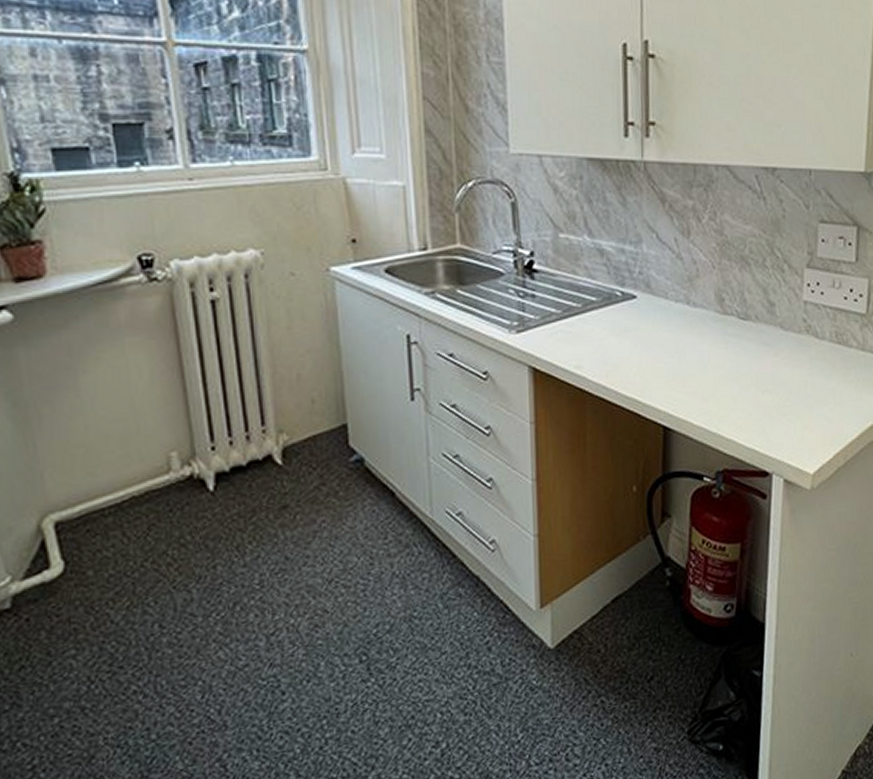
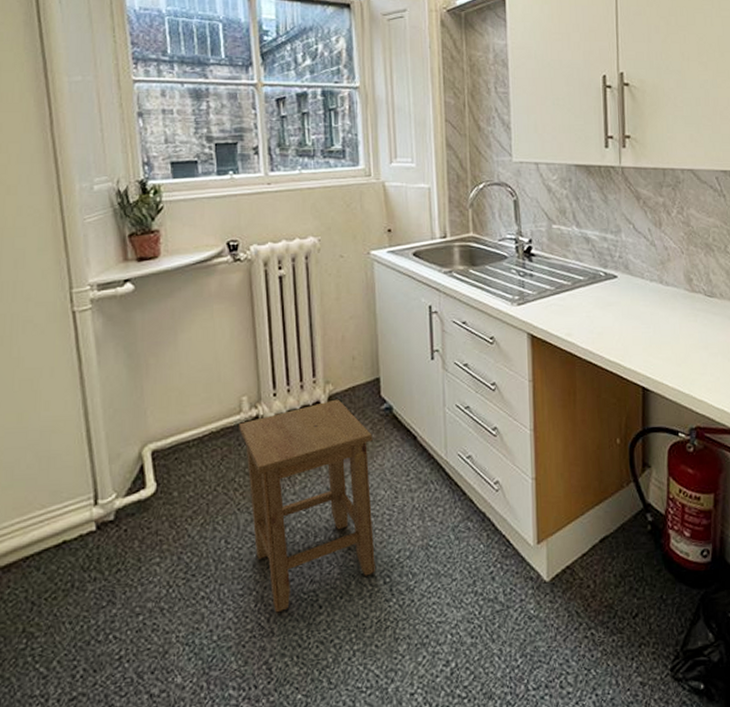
stool: none [168,451,349,704] -> present [239,399,375,613]

